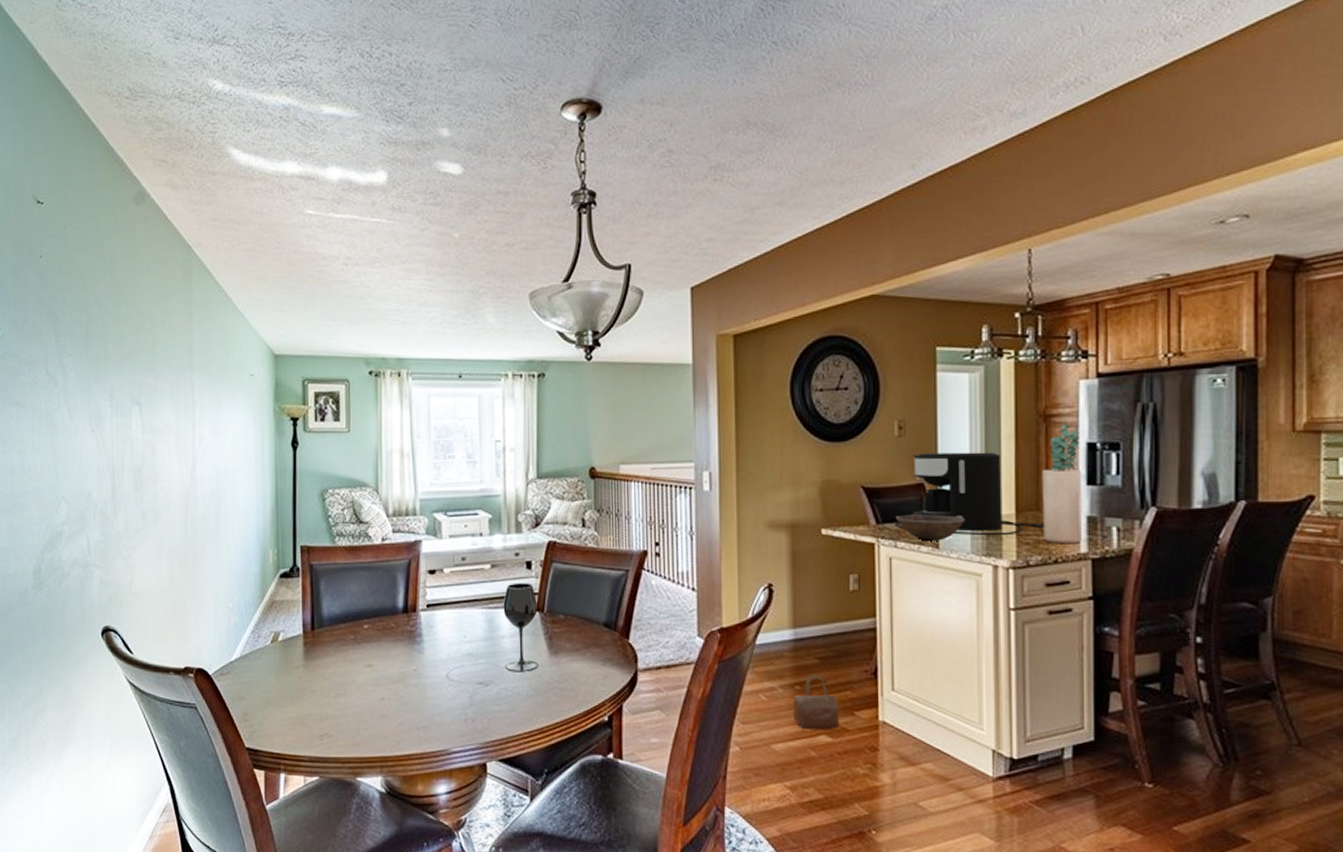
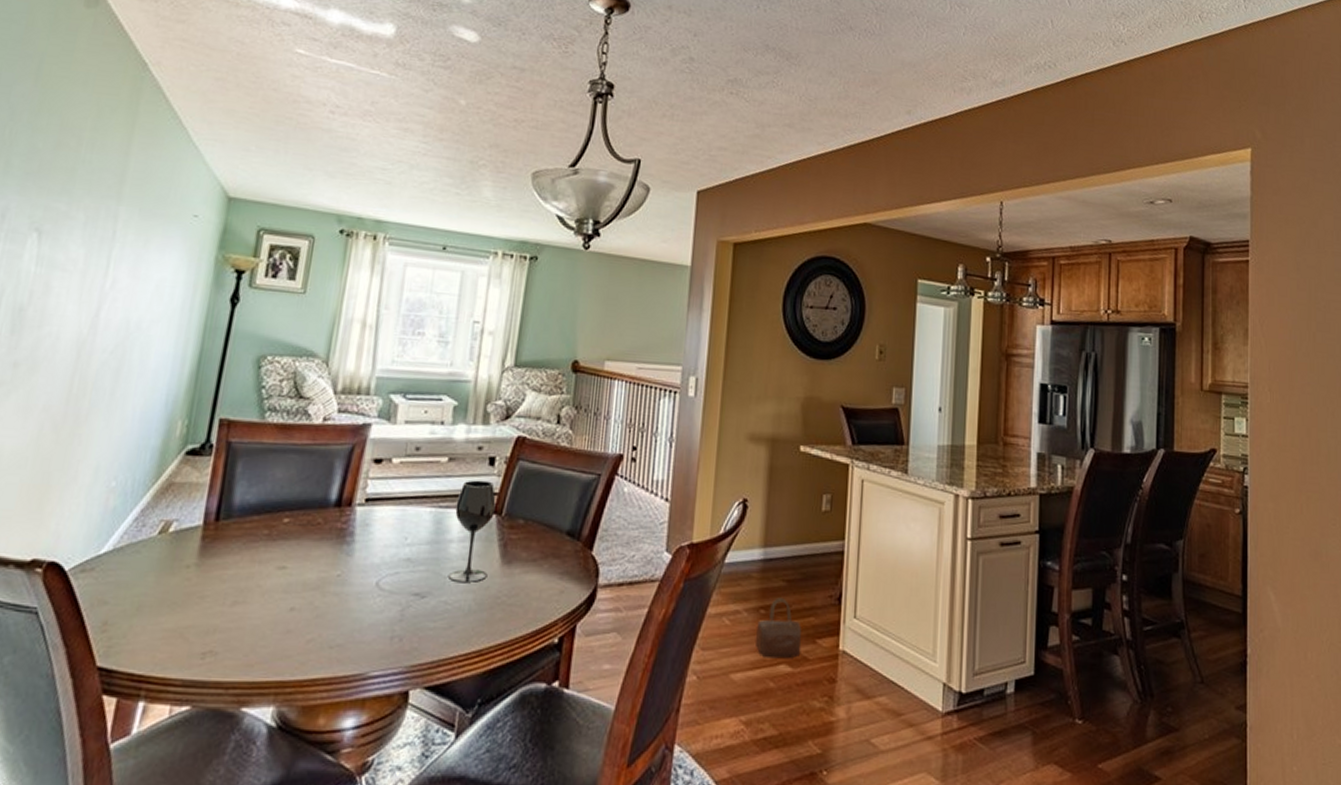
coffee maker: present [895,452,1045,536] -> none [869,378,1002,466]
bowl: present [895,514,966,541] -> none [870,438,933,466]
vase: present [1041,420,1082,544] -> none [1000,361,1035,479]

